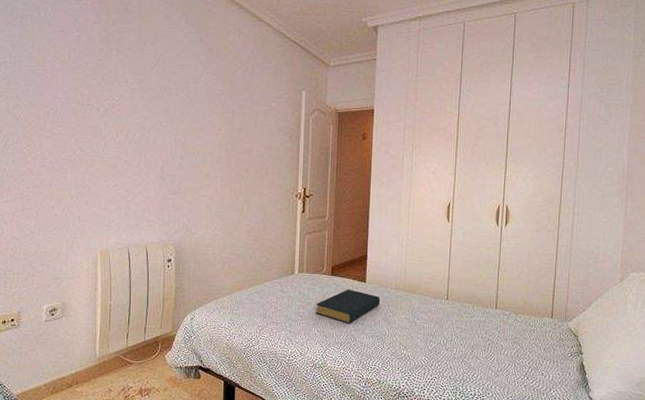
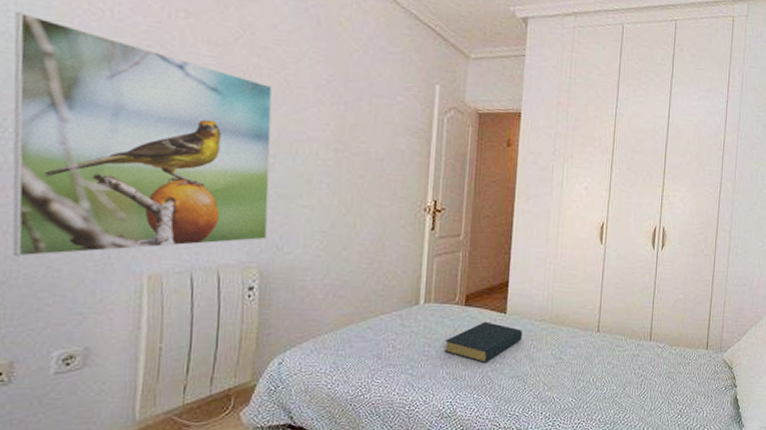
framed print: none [10,62,180,238] -> present [12,11,273,257]

